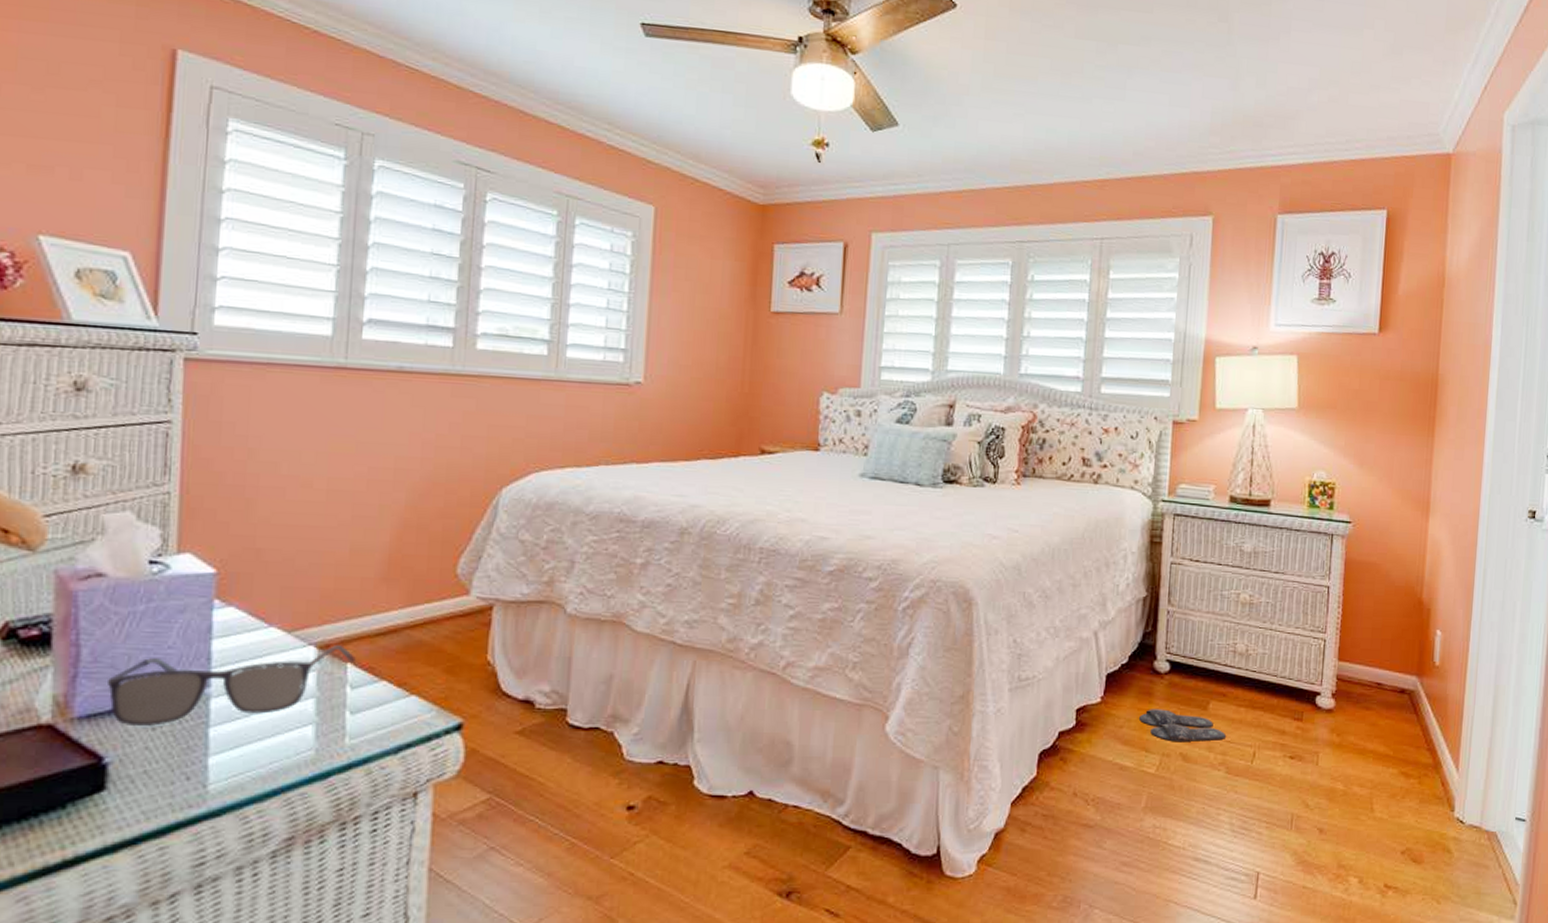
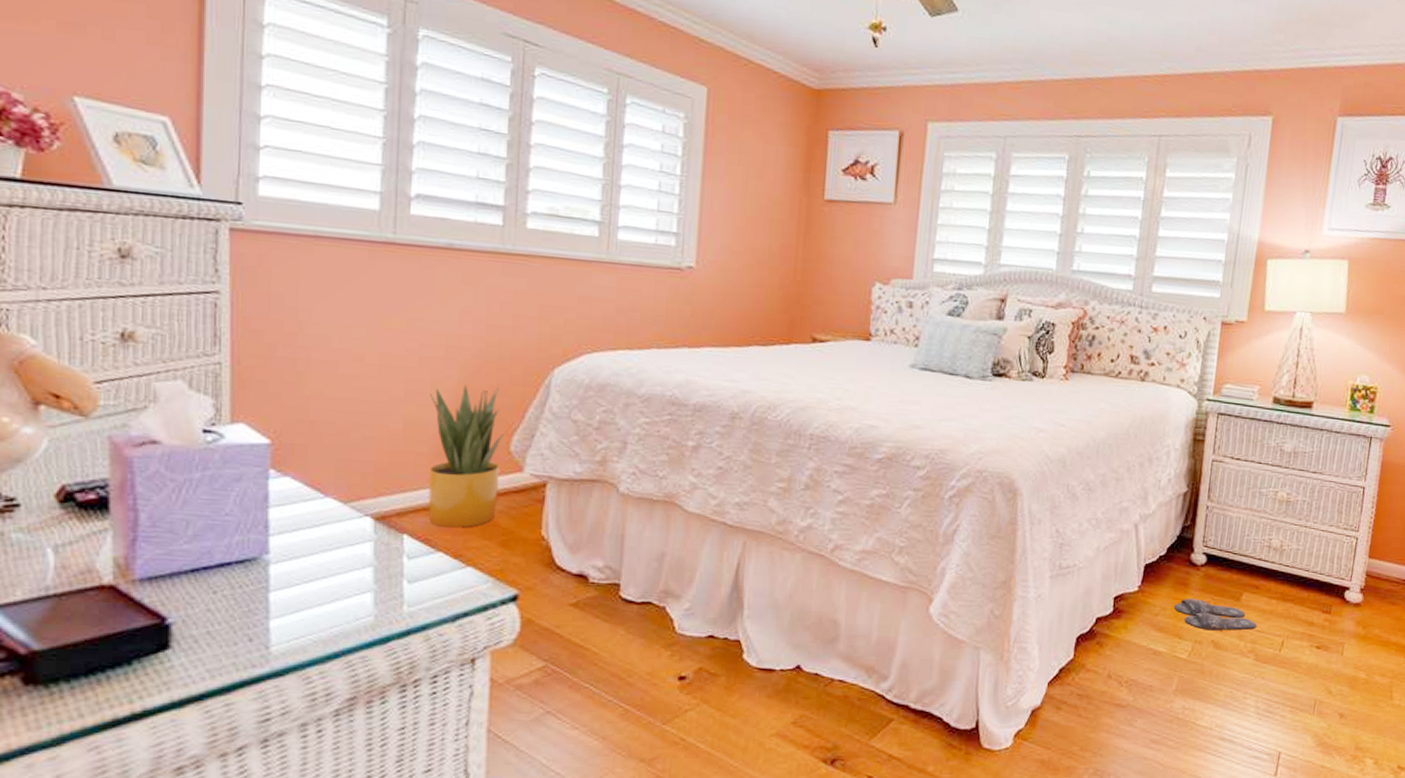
eyeglasses: present [108,645,356,727] -> none [167,517,412,590]
planter: none [372,507,455,656] -> present [428,384,508,529]

